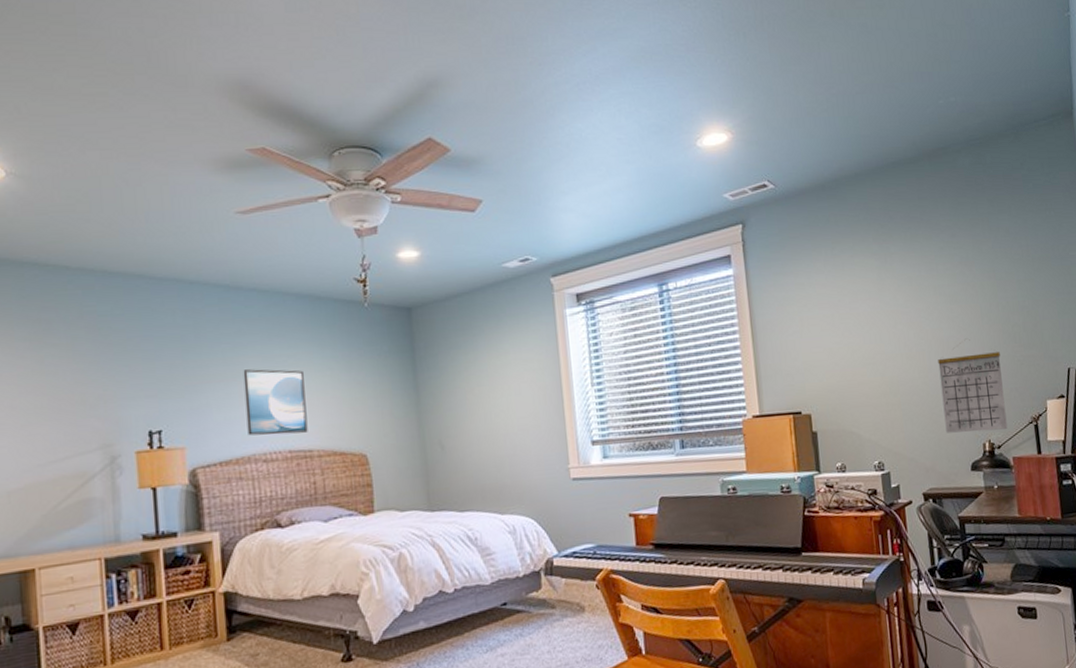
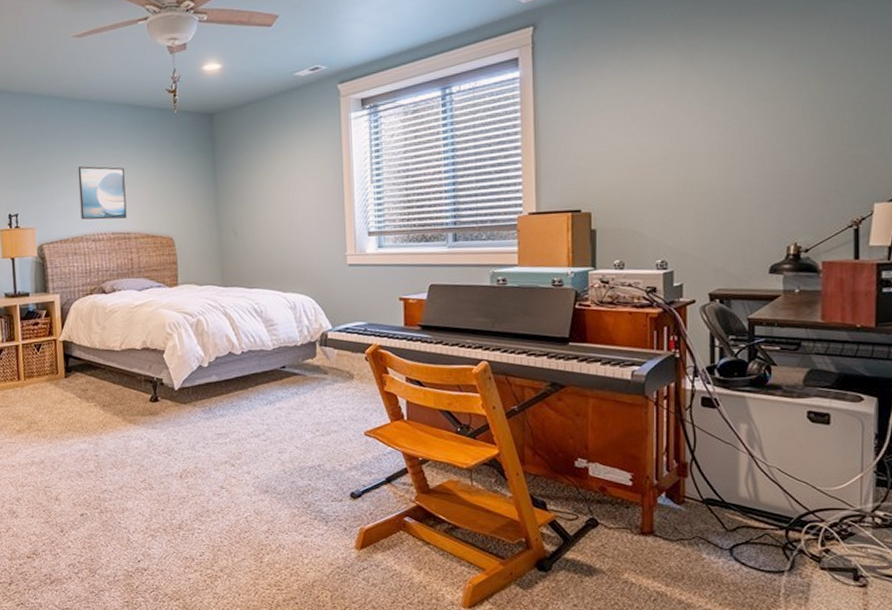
calendar: present [938,338,1008,433] -> none [743,137,821,235]

